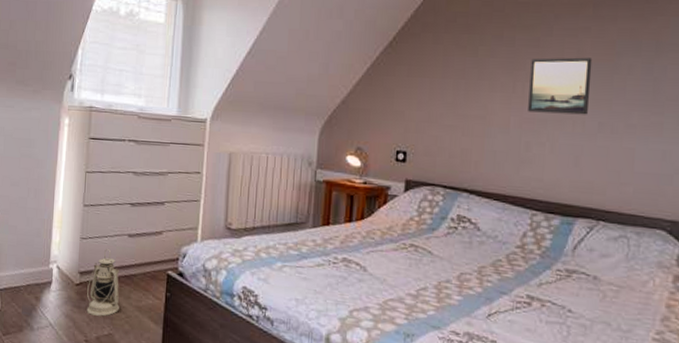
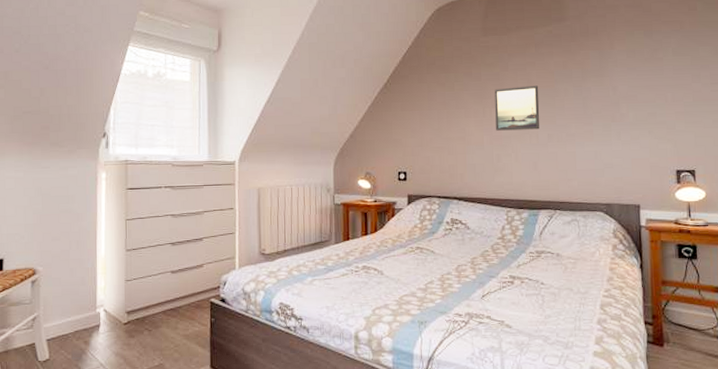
lantern: present [86,248,120,317] -> none [135,286,168,350]

